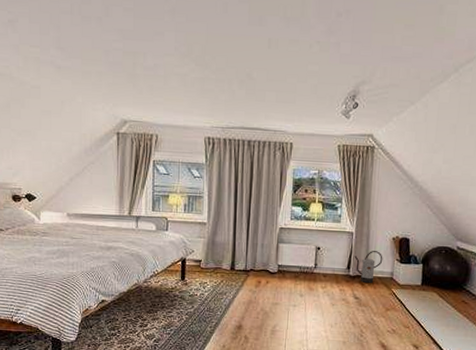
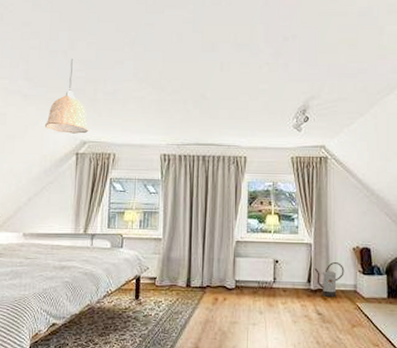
pendant lamp: none [82,27,129,112] -> present [44,59,89,134]

